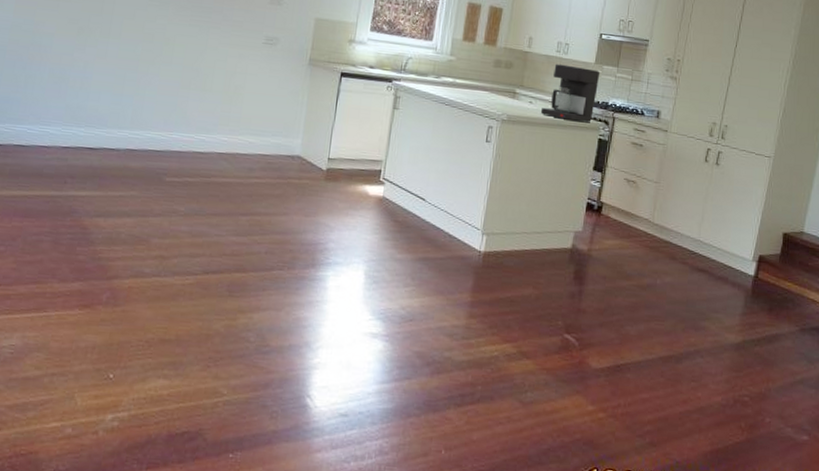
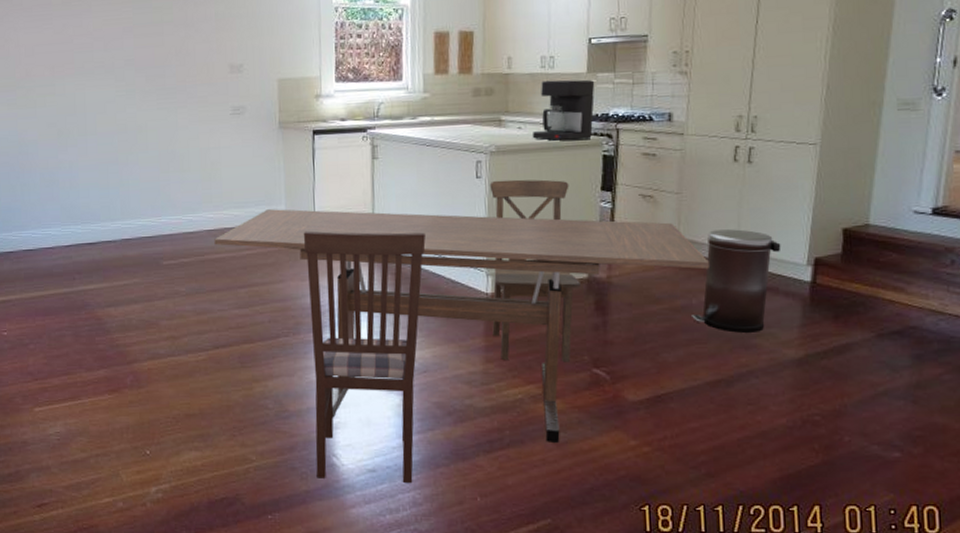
dining table: none [223,141,676,402] -> present [214,209,711,442]
dining chair: none [287,168,432,432] -> present [304,231,426,484]
dining chair: none [479,146,567,326] -> present [489,179,580,363]
pedal bin: none [654,219,734,316] -> present [690,229,781,333]

